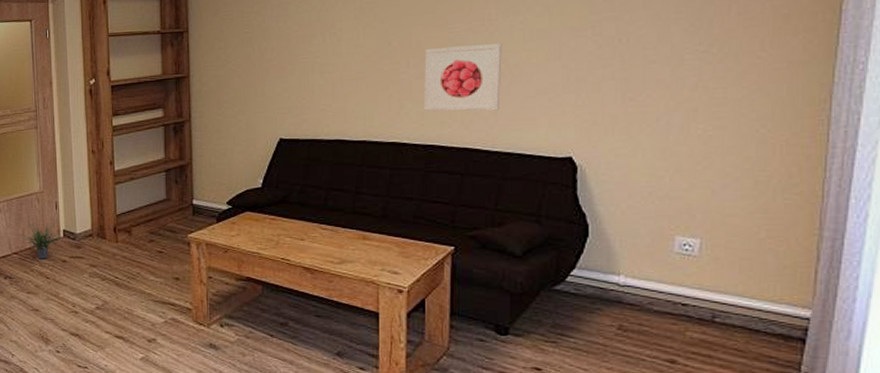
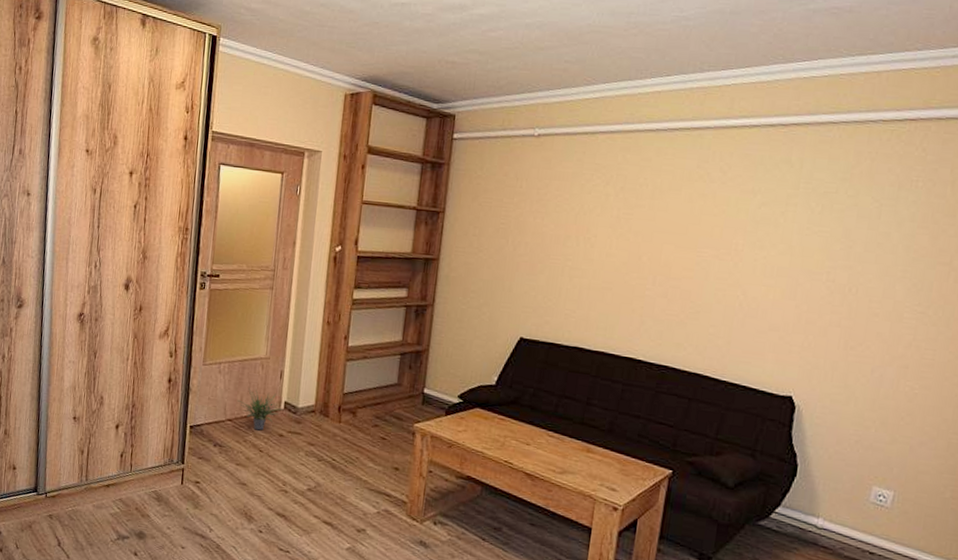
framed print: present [423,44,502,112] -> none [662,268,745,341]

